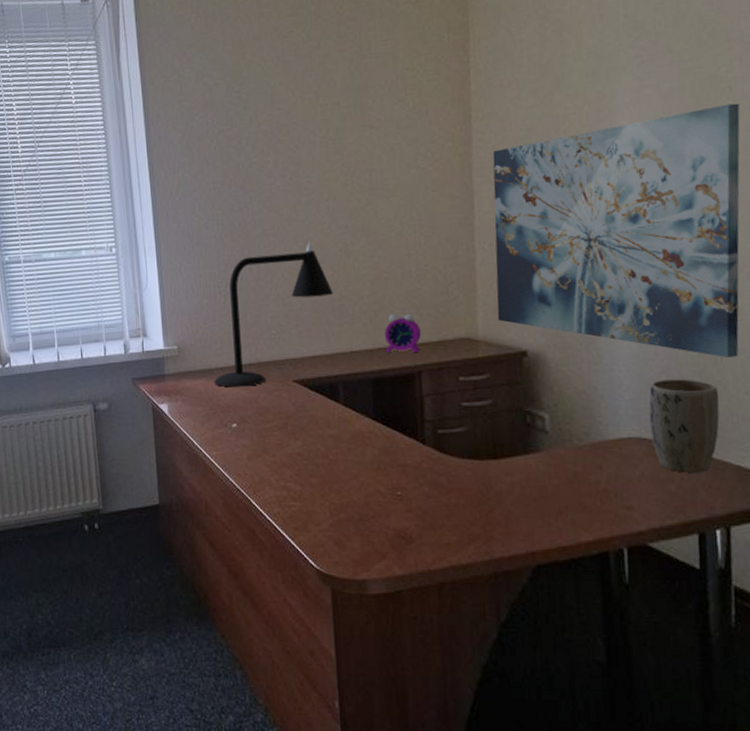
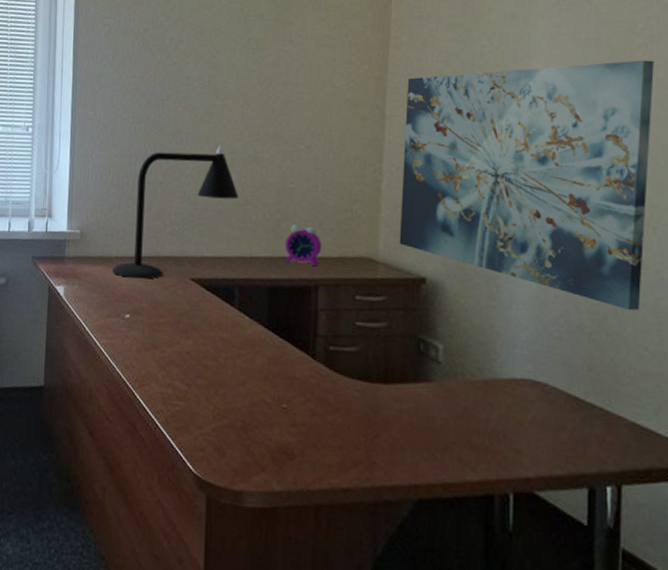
plant pot: present [649,379,720,473] -> none [545,324,617,425]

